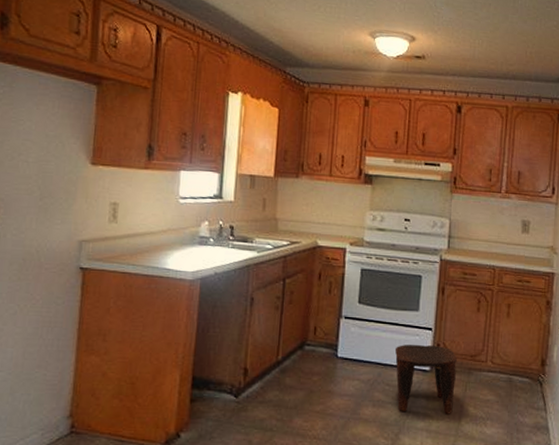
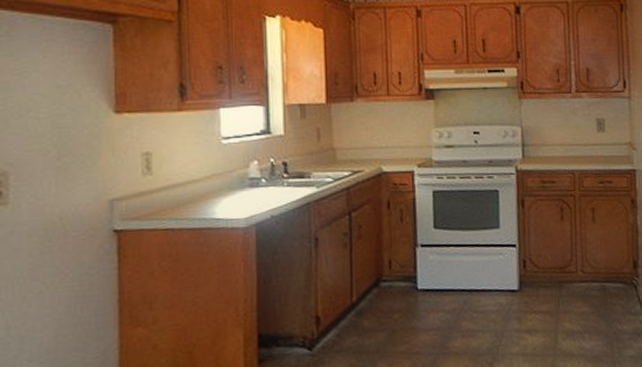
stool: present [394,345,458,414] -> none [478,262,548,338]

